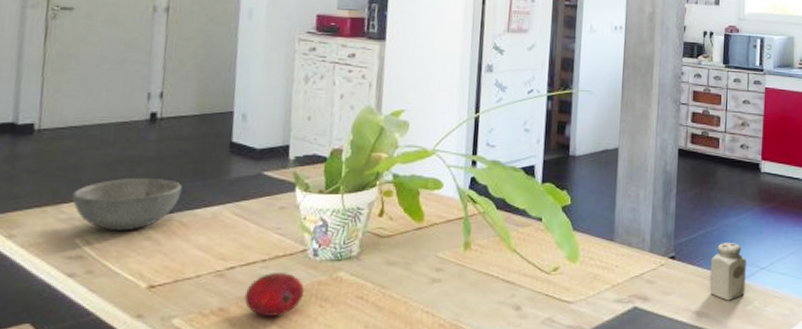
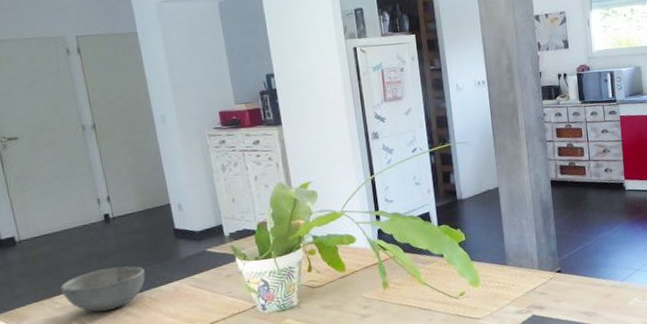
salt shaker: present [709,243,746,301] -> none [591,252,625,300]

